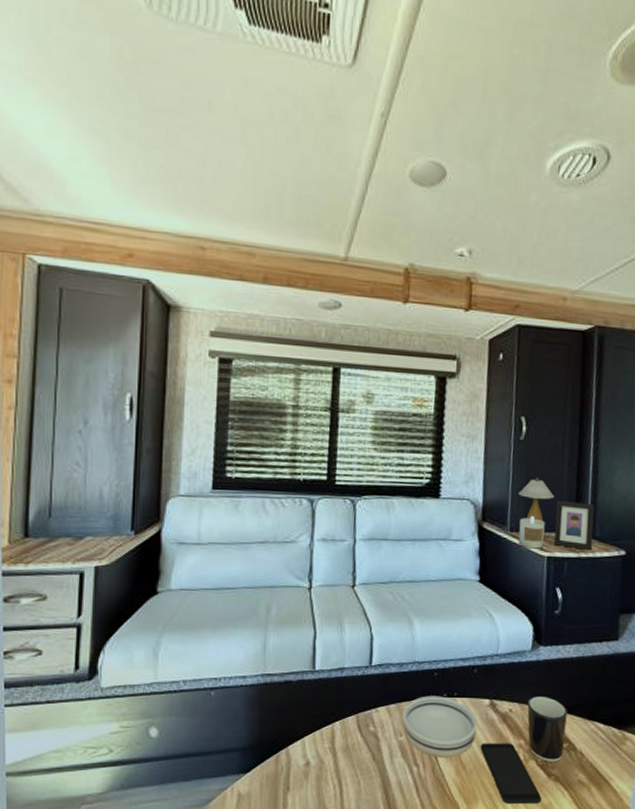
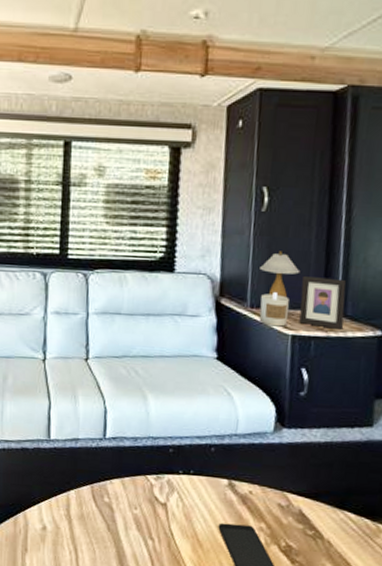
bowl: present [402,696,478,759] -> none [137,471,215,535]
mug: present [527,695,568,762] -> none [268,479,314,549]

